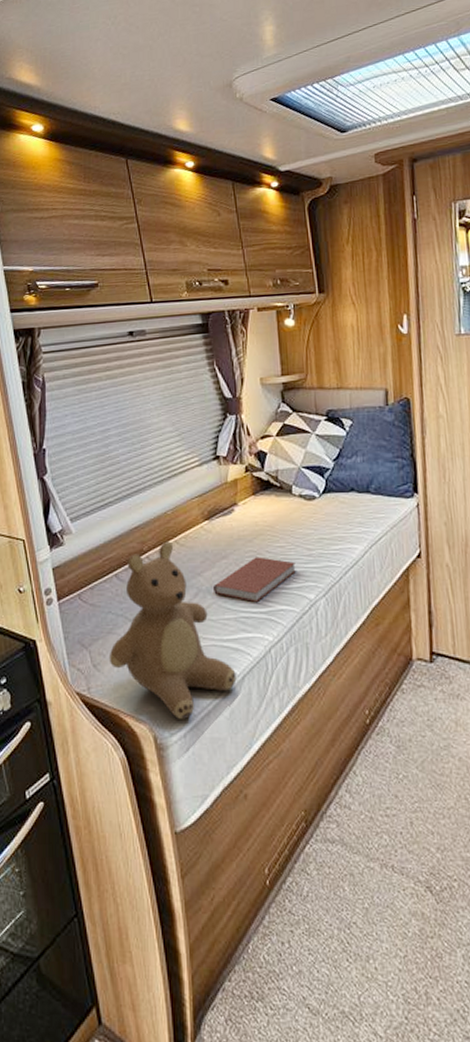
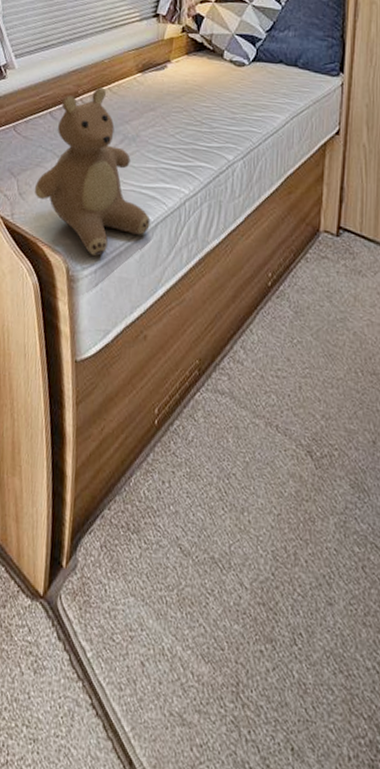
book: present [212,557,296,603] -> none [138,113,219,157]

